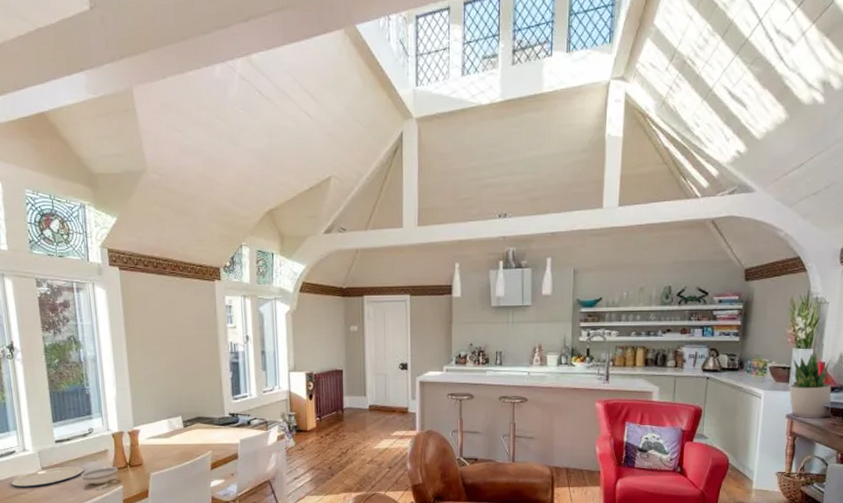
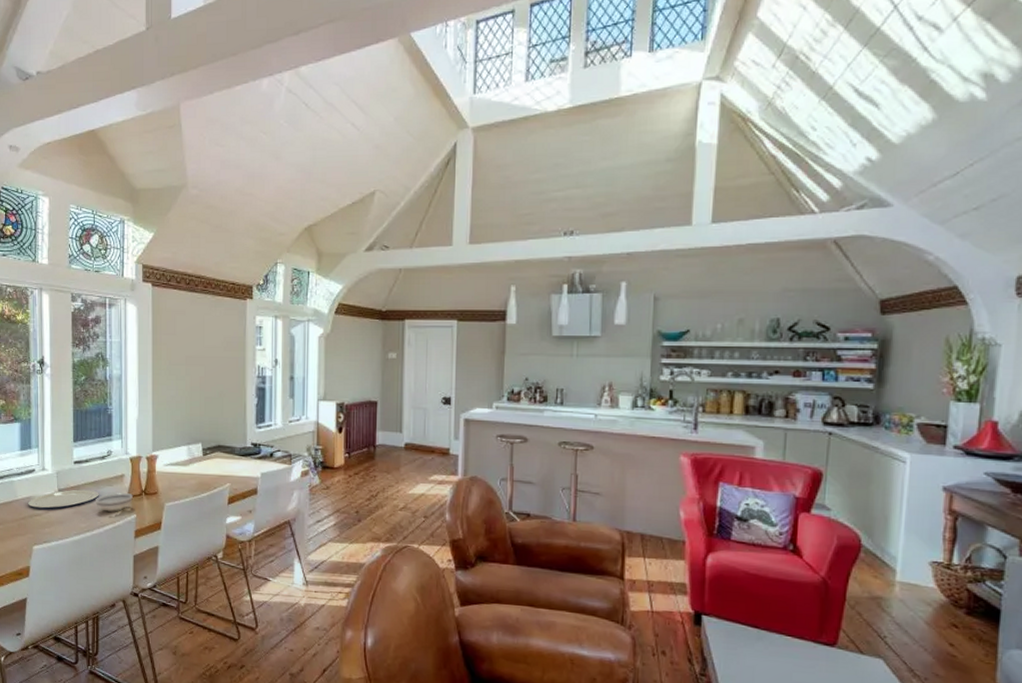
planter: present [789,353,832,418] -> none [946,409,1010,494]

